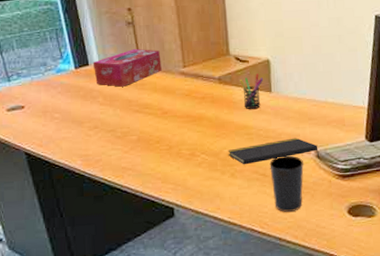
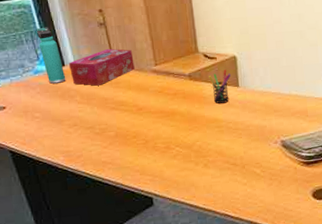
thermos bottle: none [62,25,89,83] -> present [37,27,66,84]
notepad: present [227,137,319,165] -> none [200,129,285,156]
cup: present [269,155,304,212] -> none [239,145,271,198]

